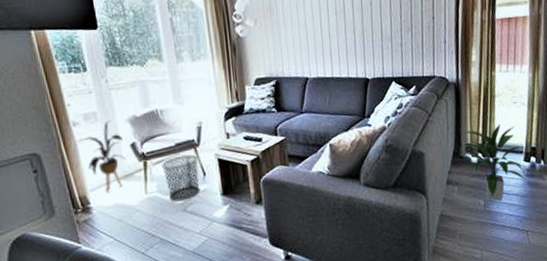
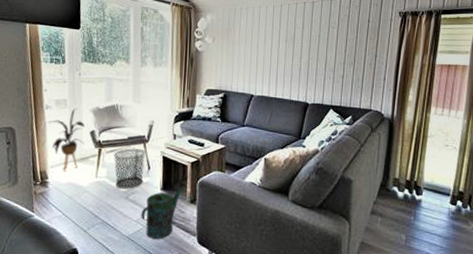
watering can: none [203,183,248,249] -> present [141,182,186,239]
indoor plant: present [461,124,526,201] -> none [388,163,451,239]

